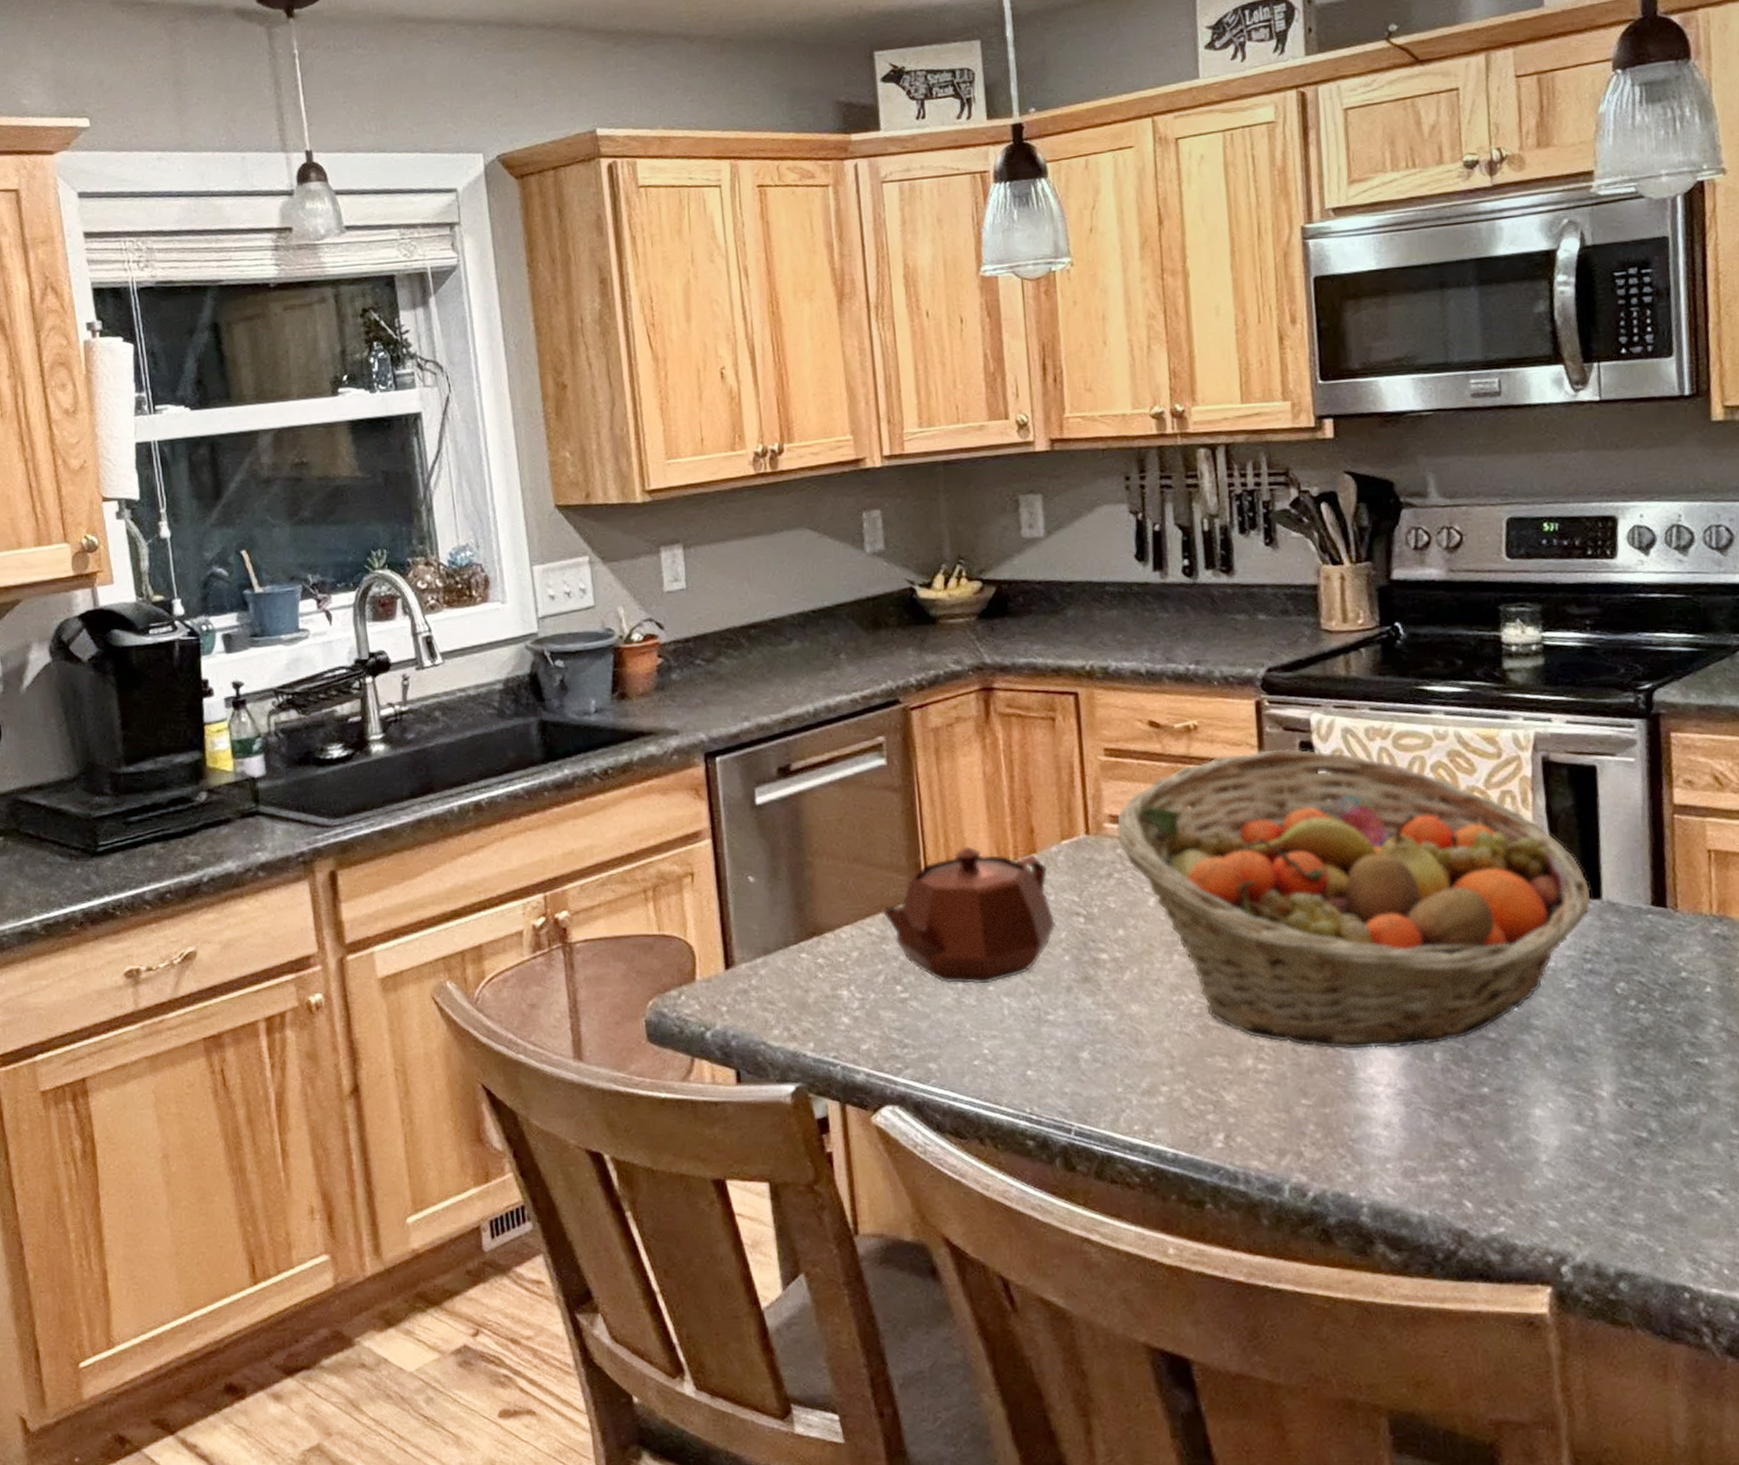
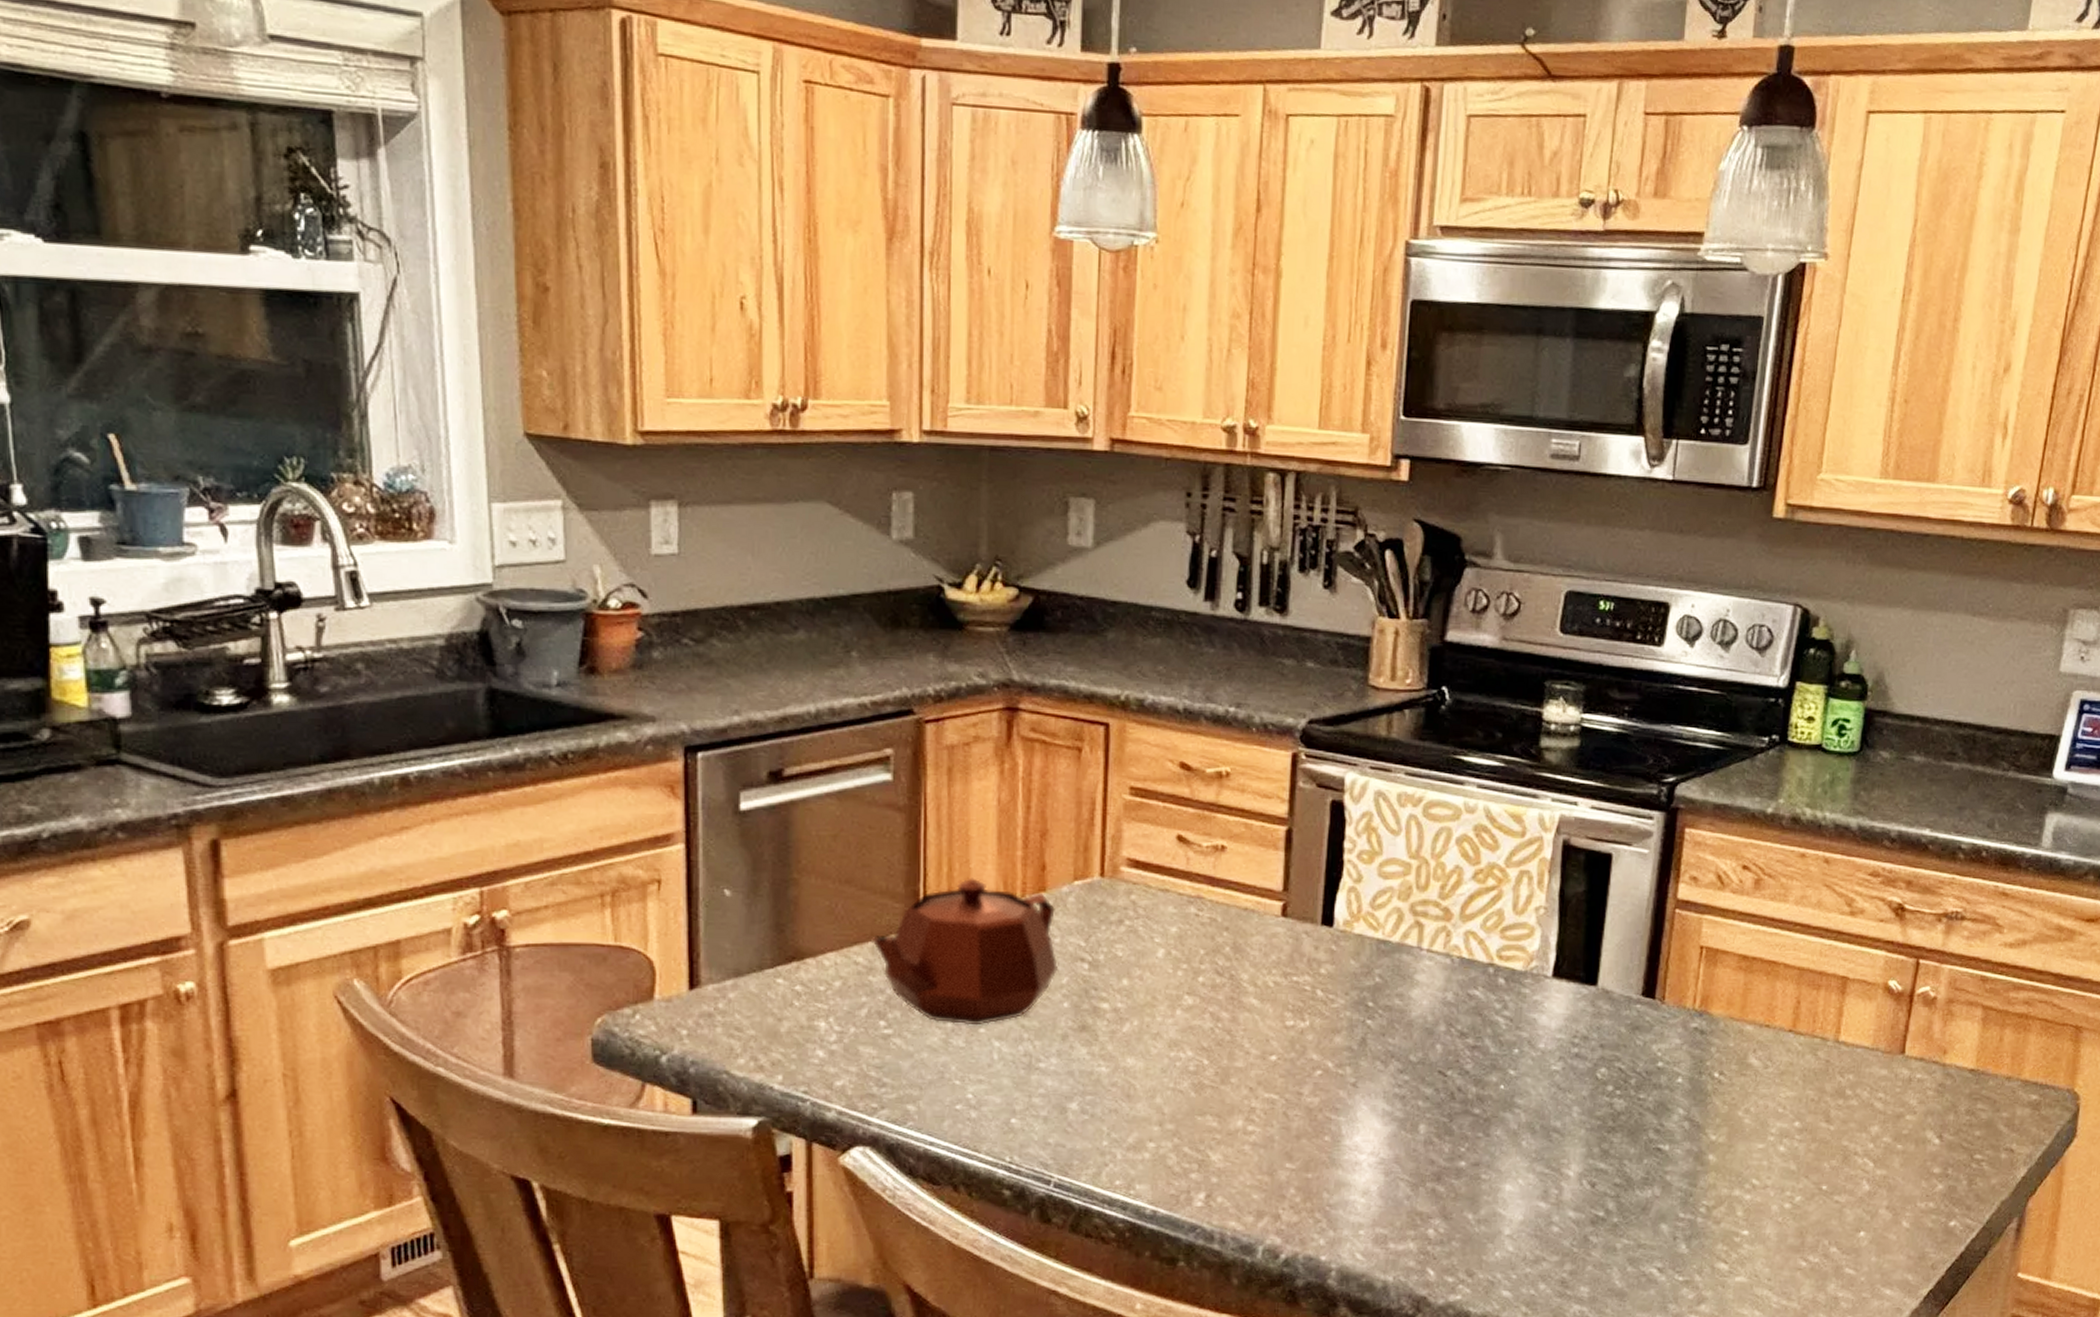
fruit basket: present [1115,748,1592,1049] -> none [1132,805,1589,1118]

